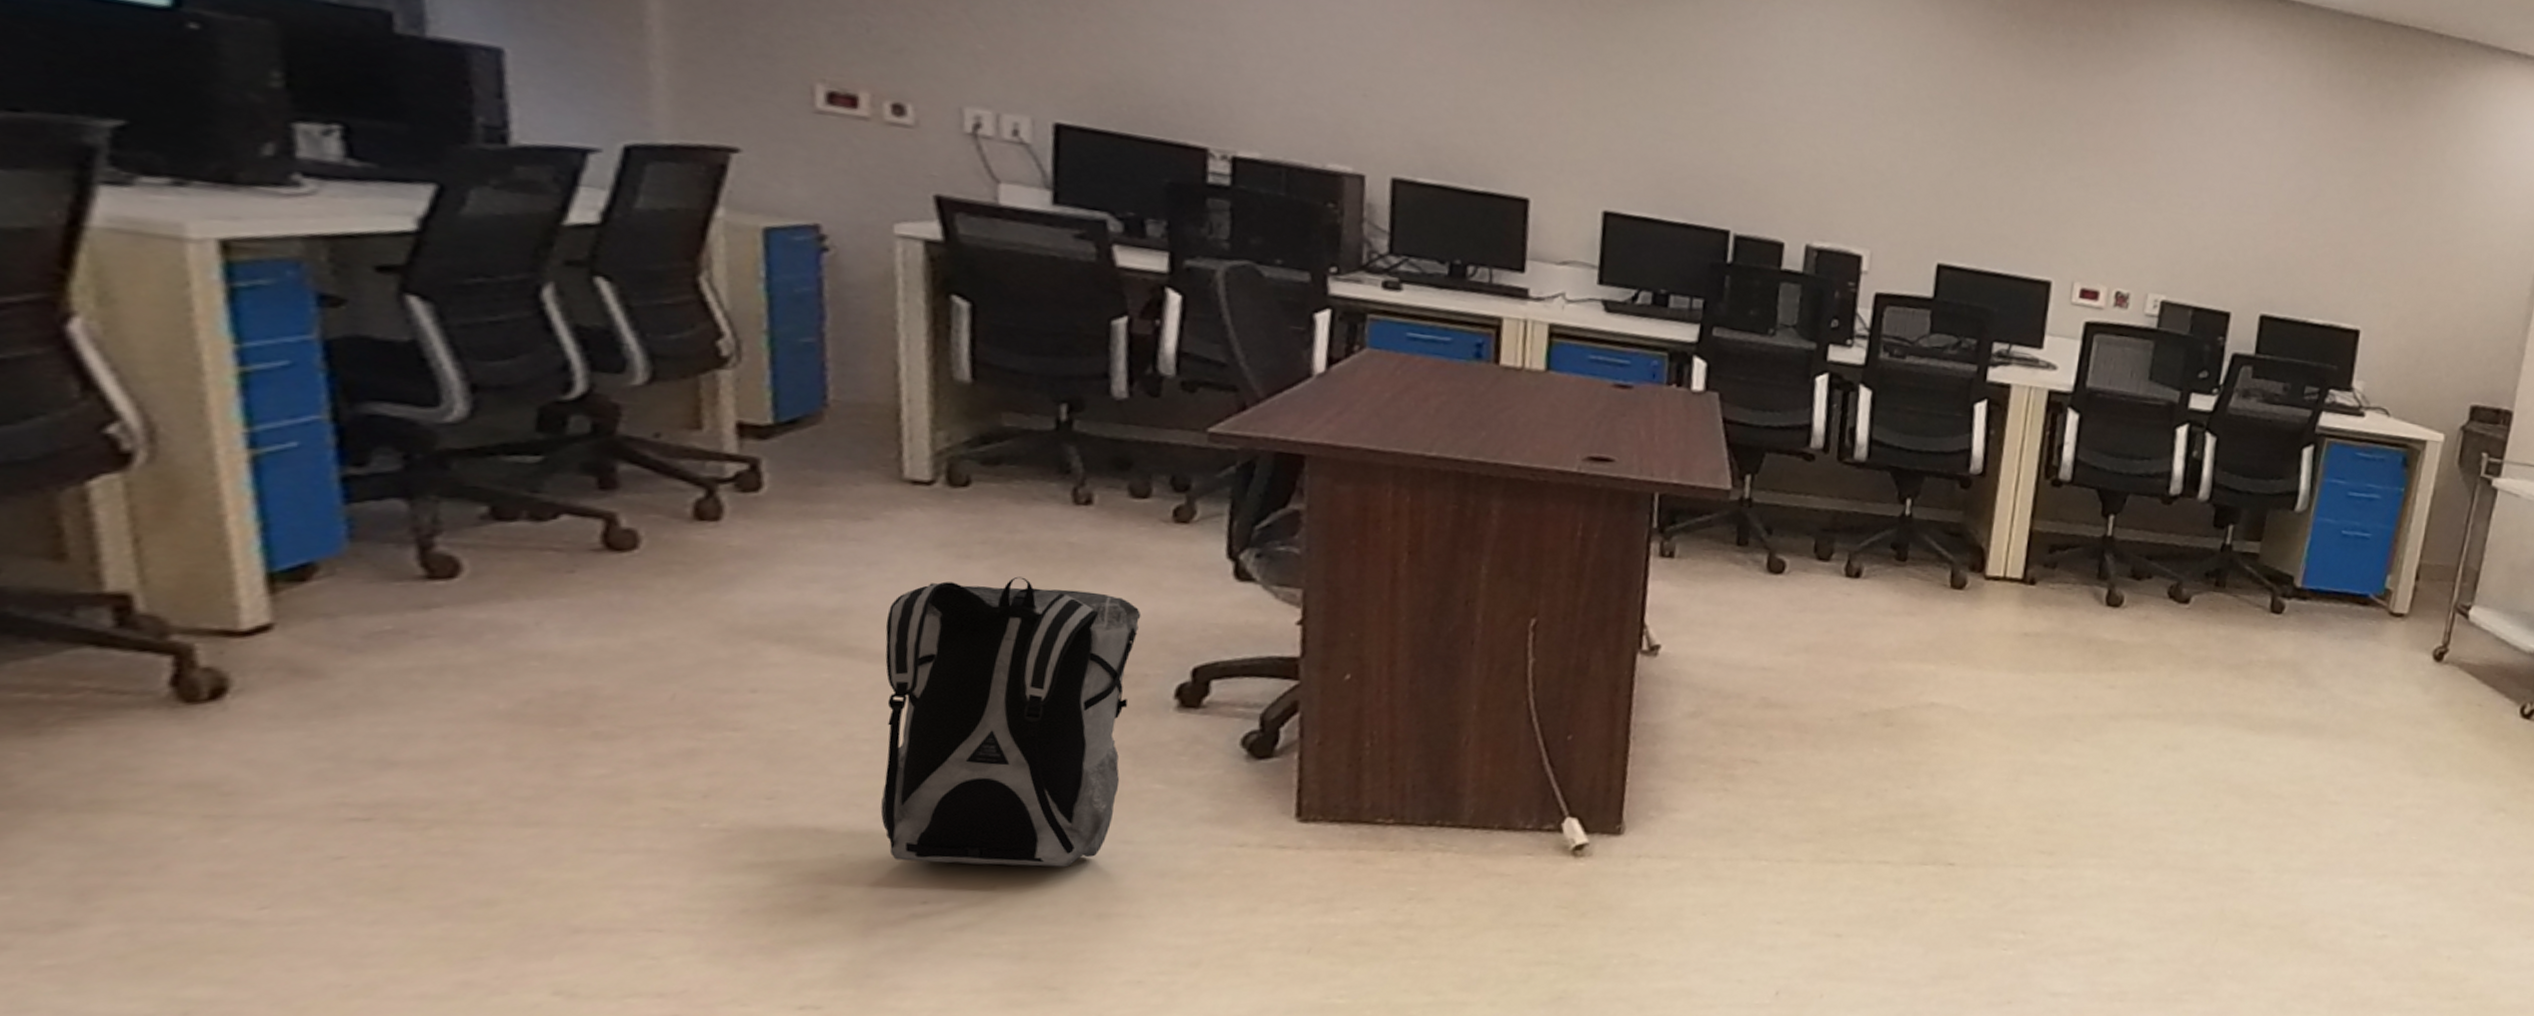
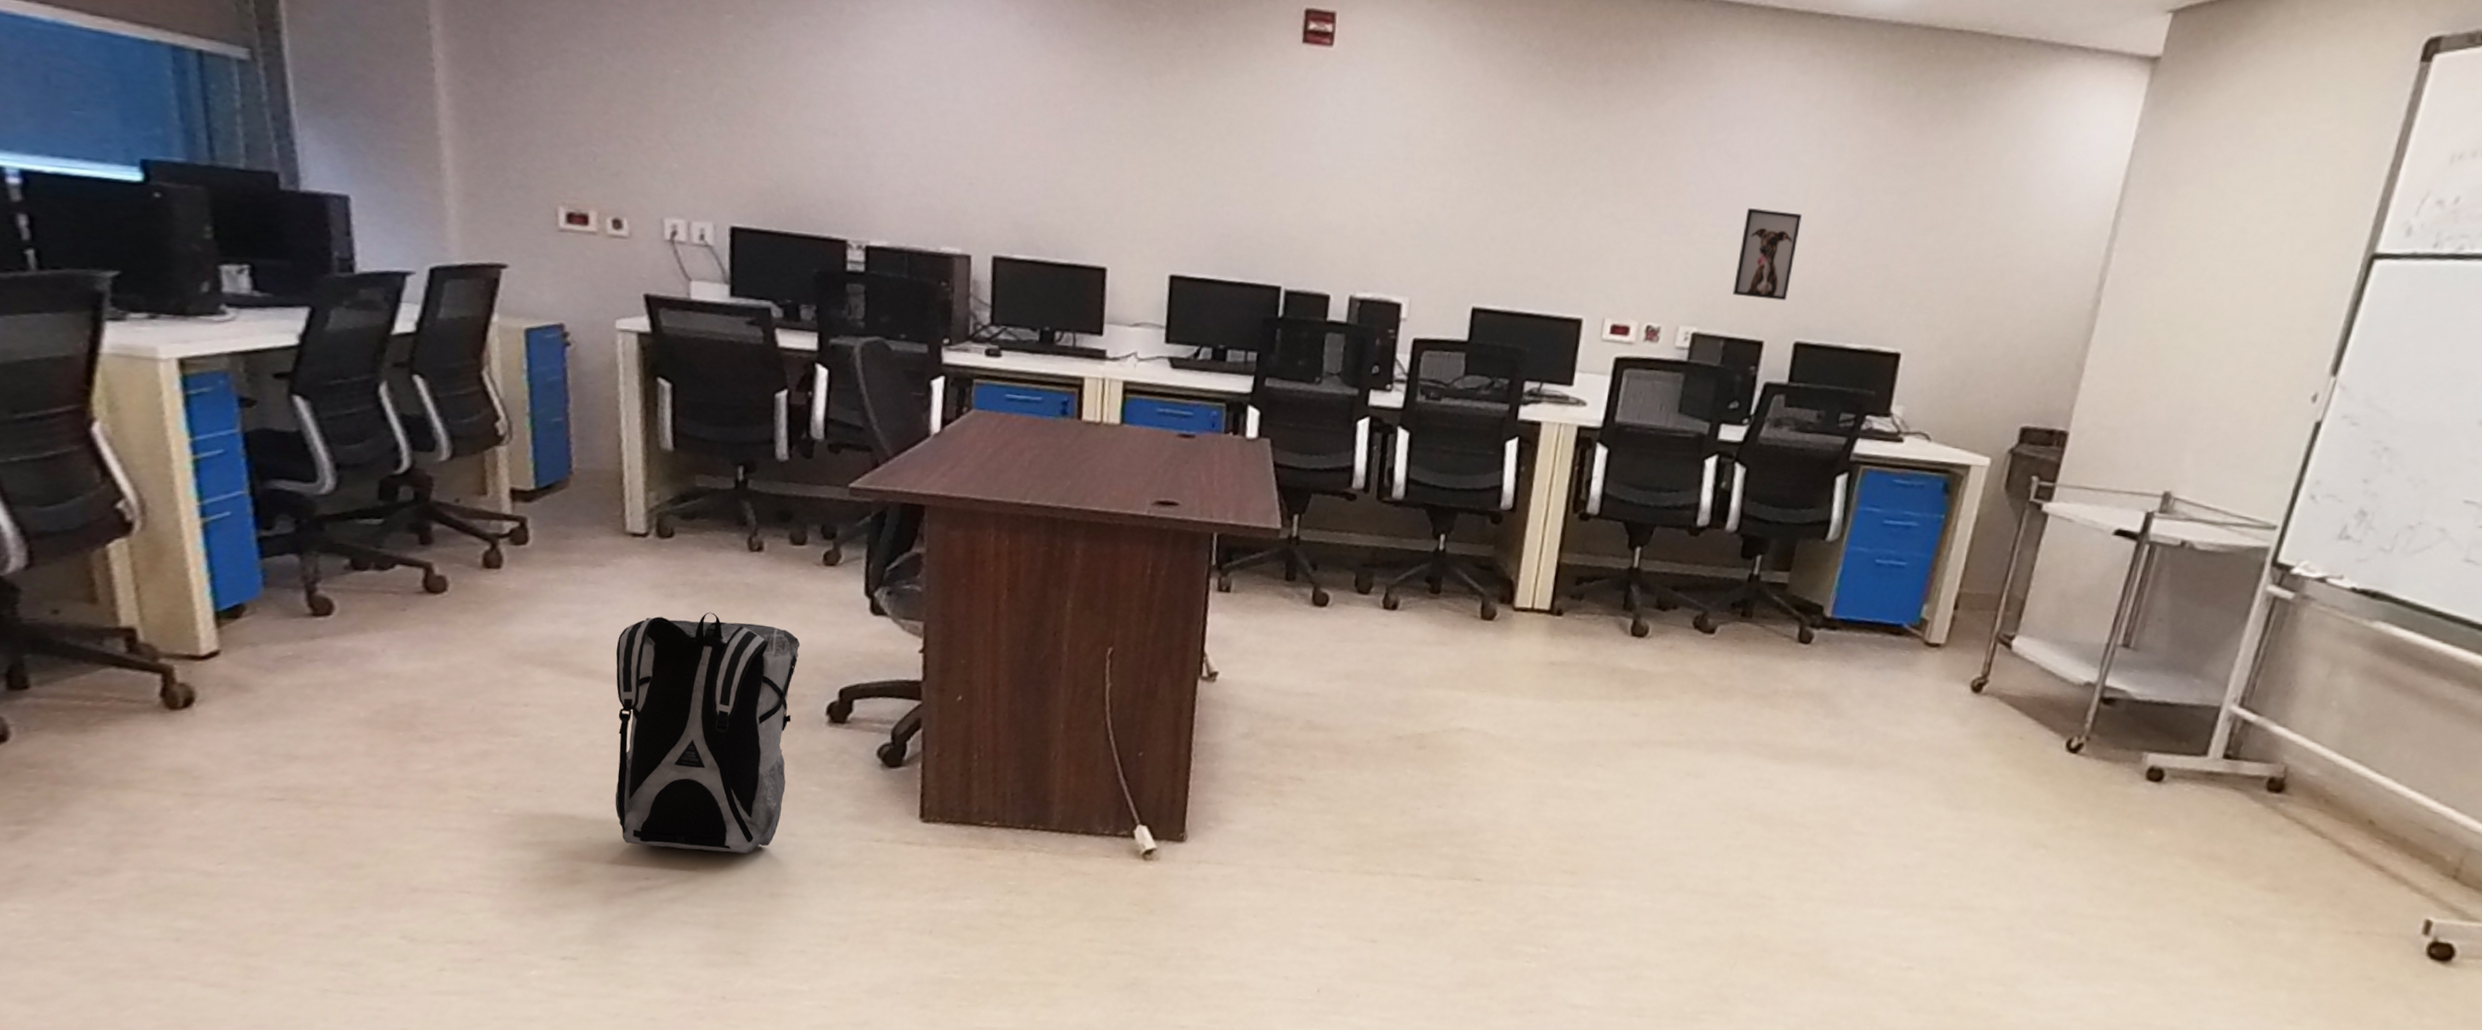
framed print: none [2200,180,2264,274] -> present [1733,208,1802,301]

